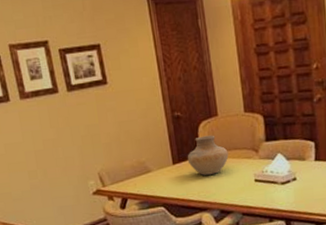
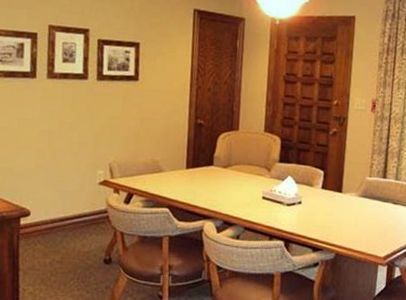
vase: present [187,135,229,175] -> none [201,146,242,185]

